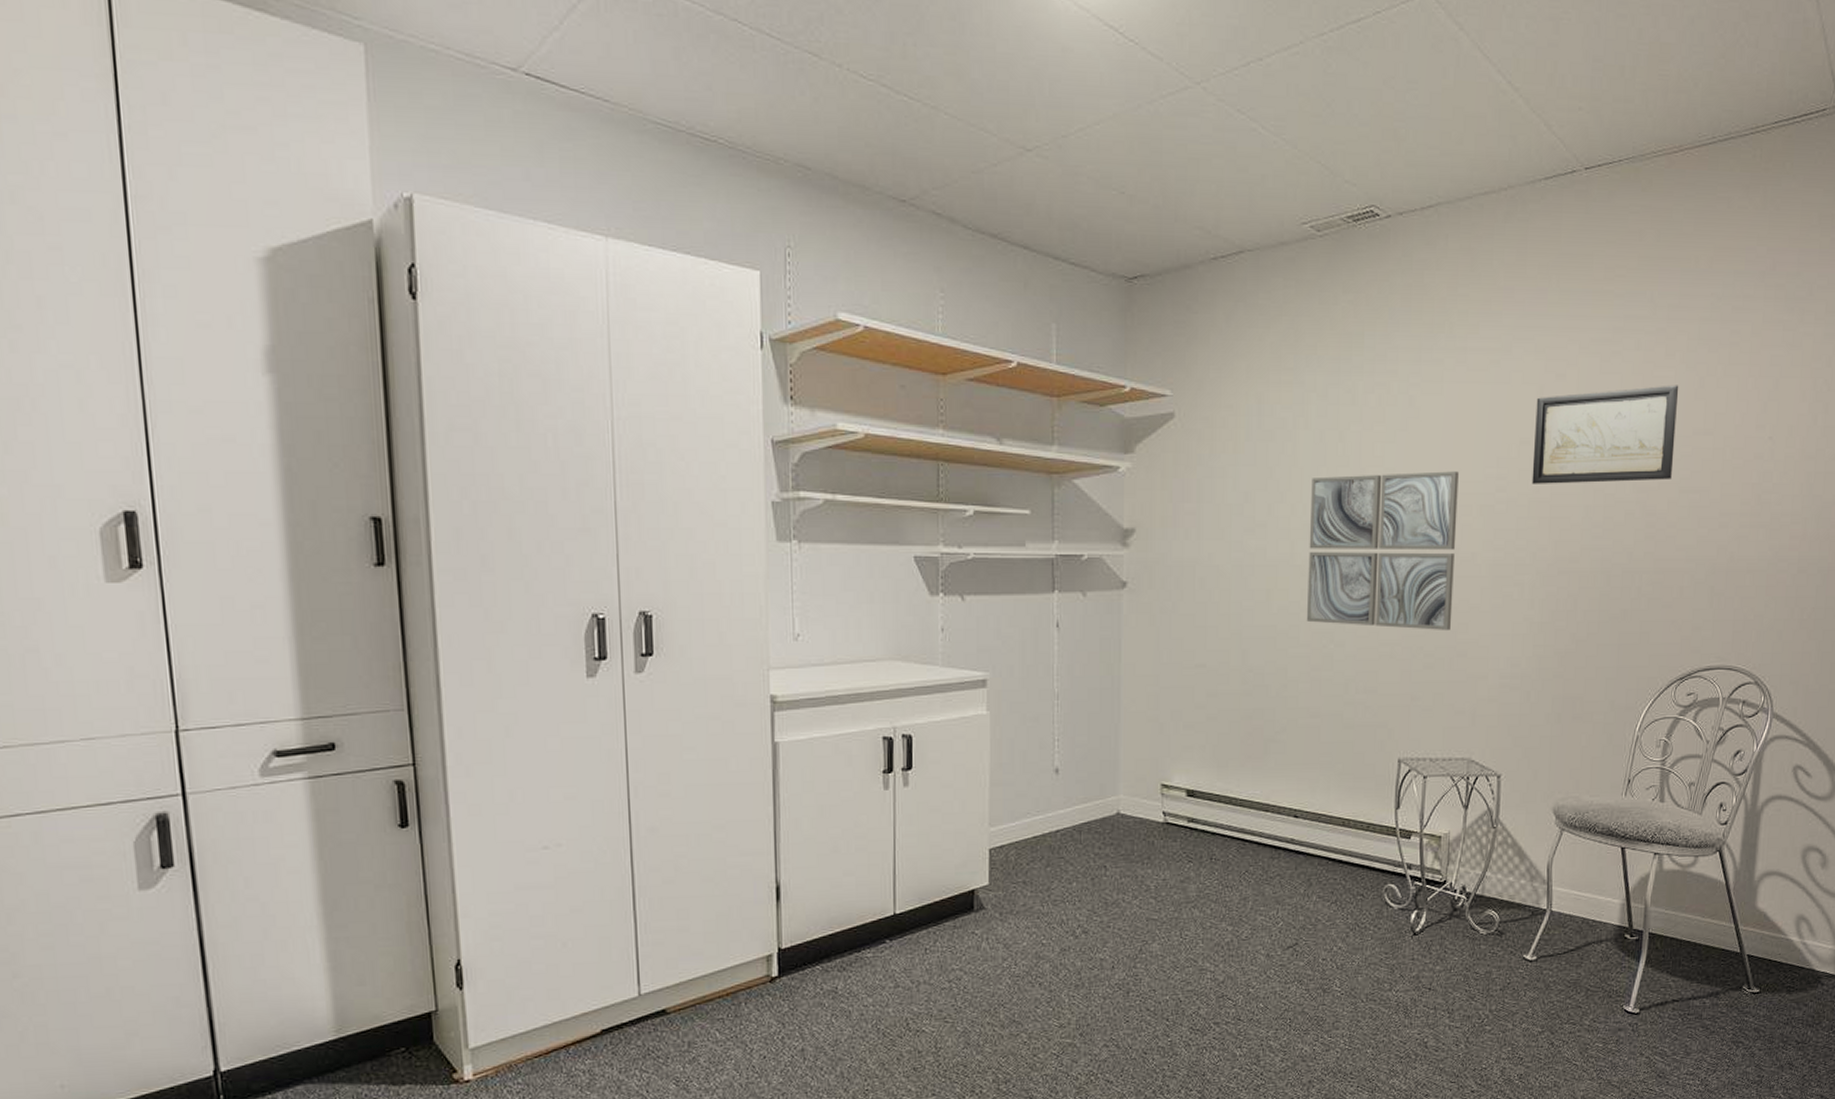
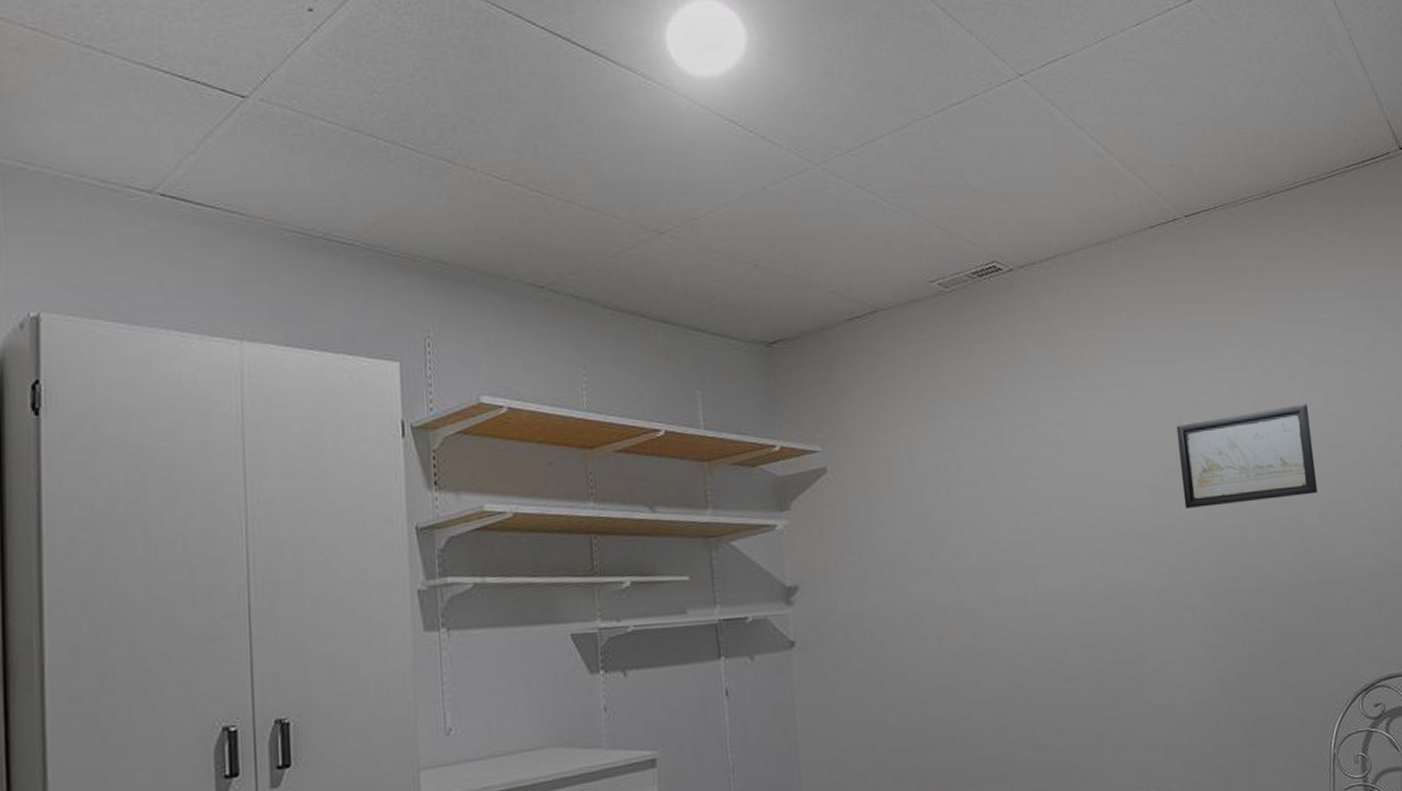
wall art: present [1306,471,1459,630] -> none [970,502,1129,667]

